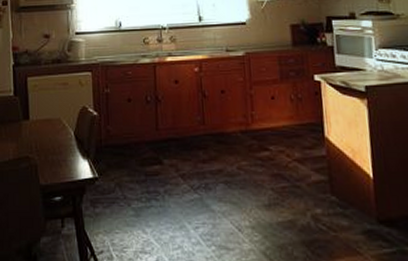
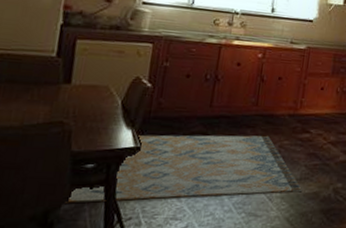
rug: none [43,156,275,237] -> present [65,135,303,203]

